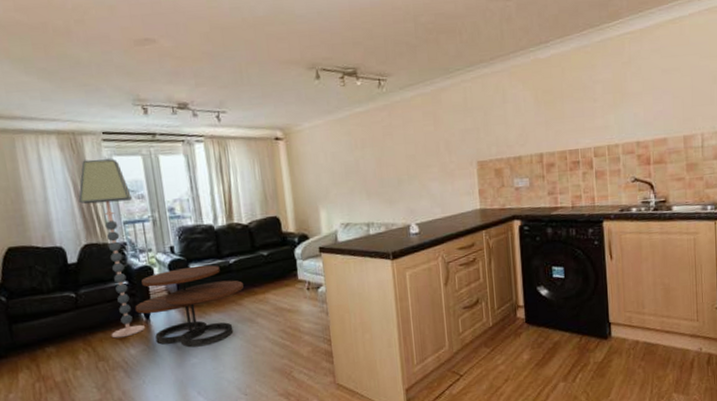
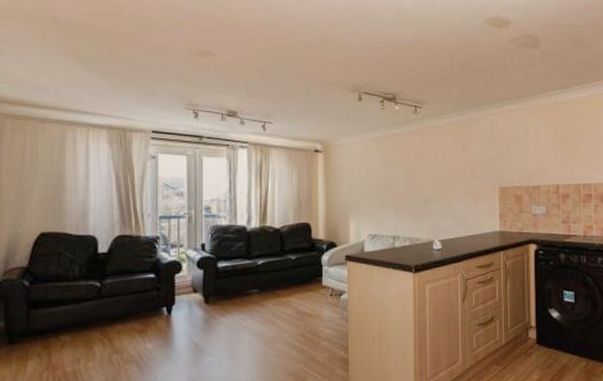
floor lamp: present [78,159,145,339] -> none [119,155,171,331]
coffee table: present [135,265,244,348] -> none [158,265,268,346]

